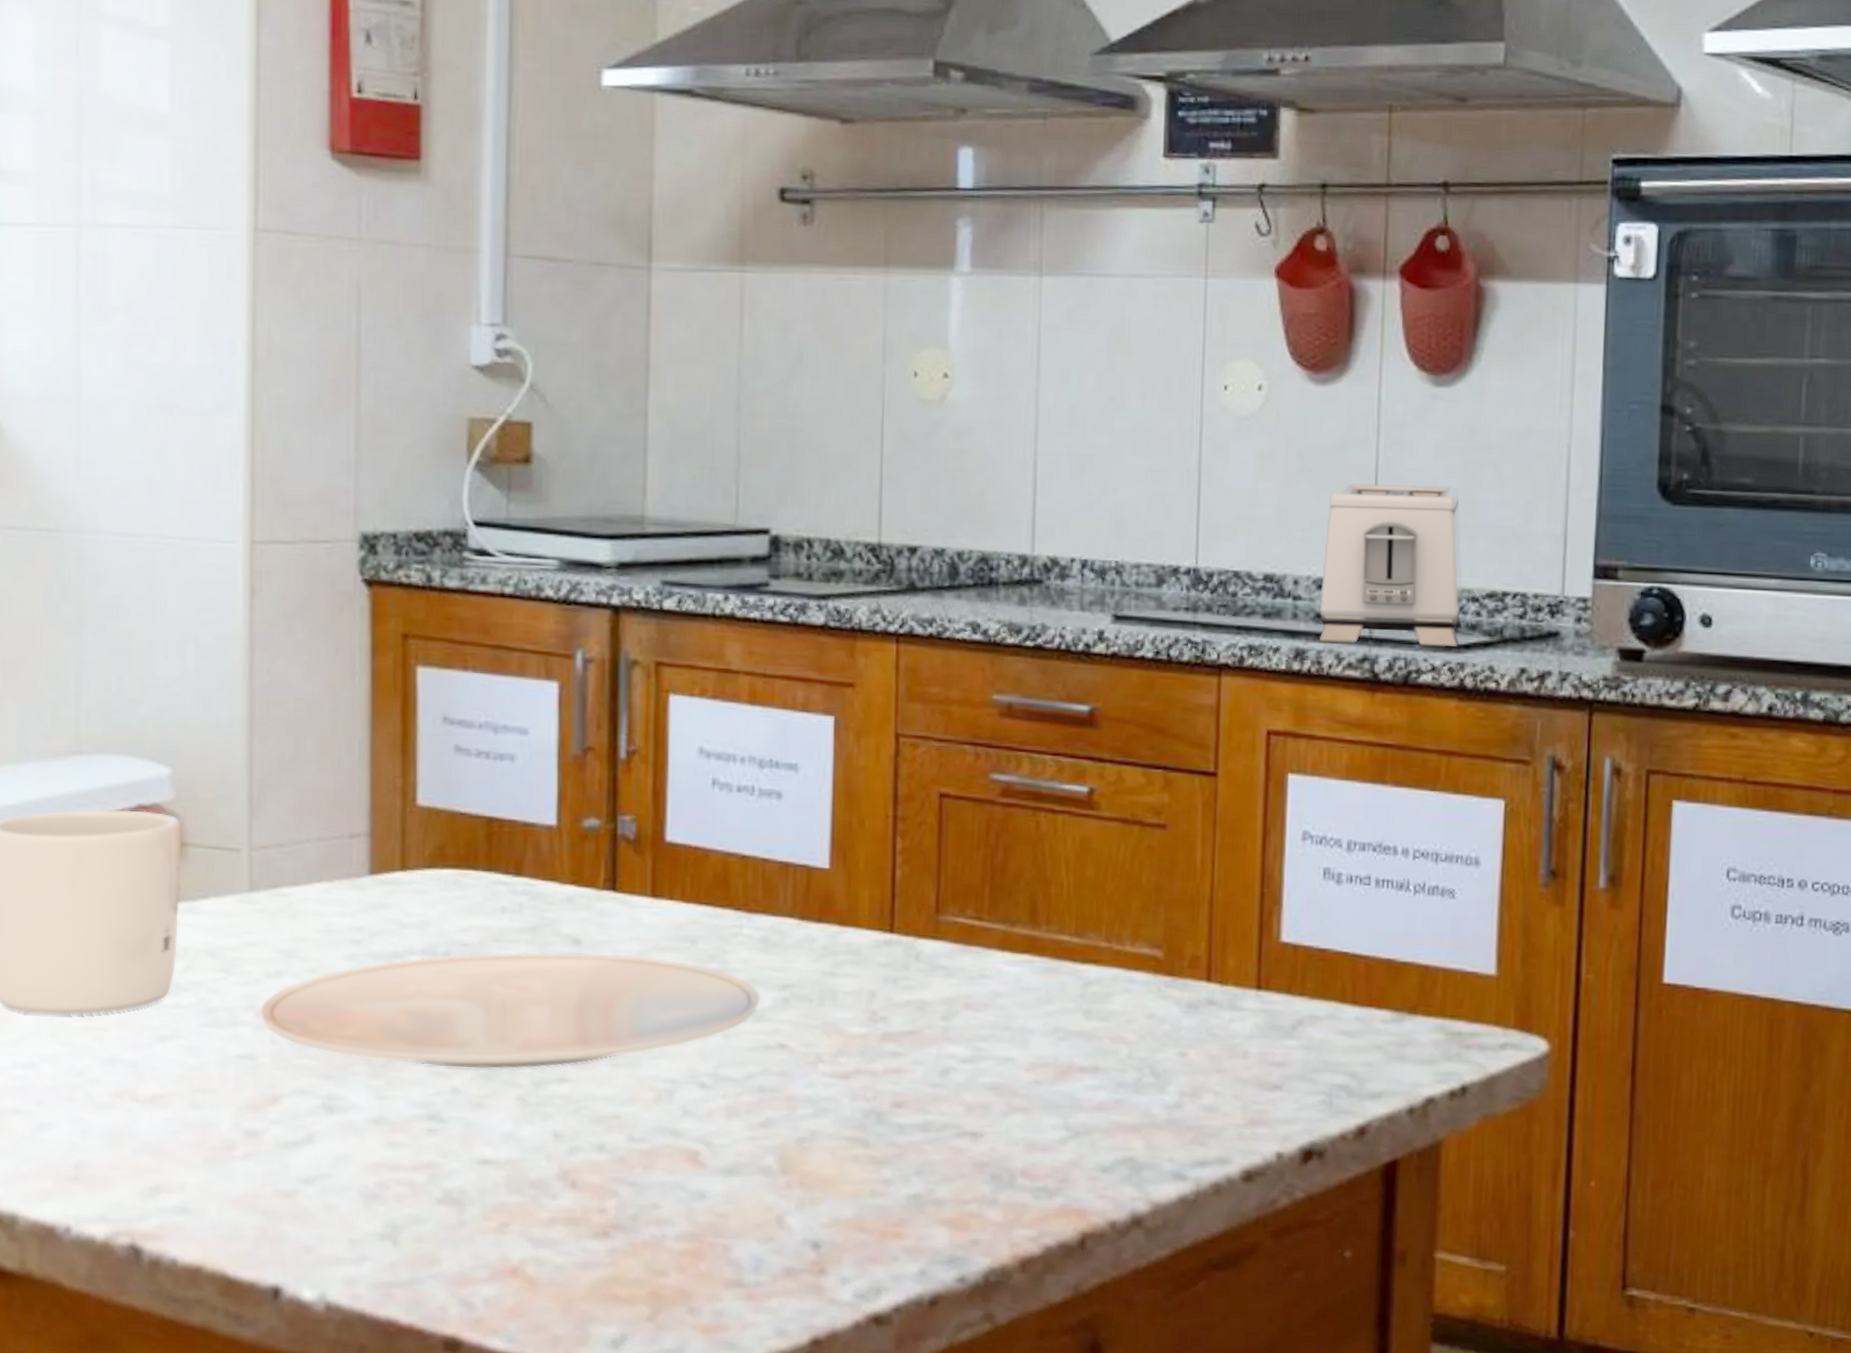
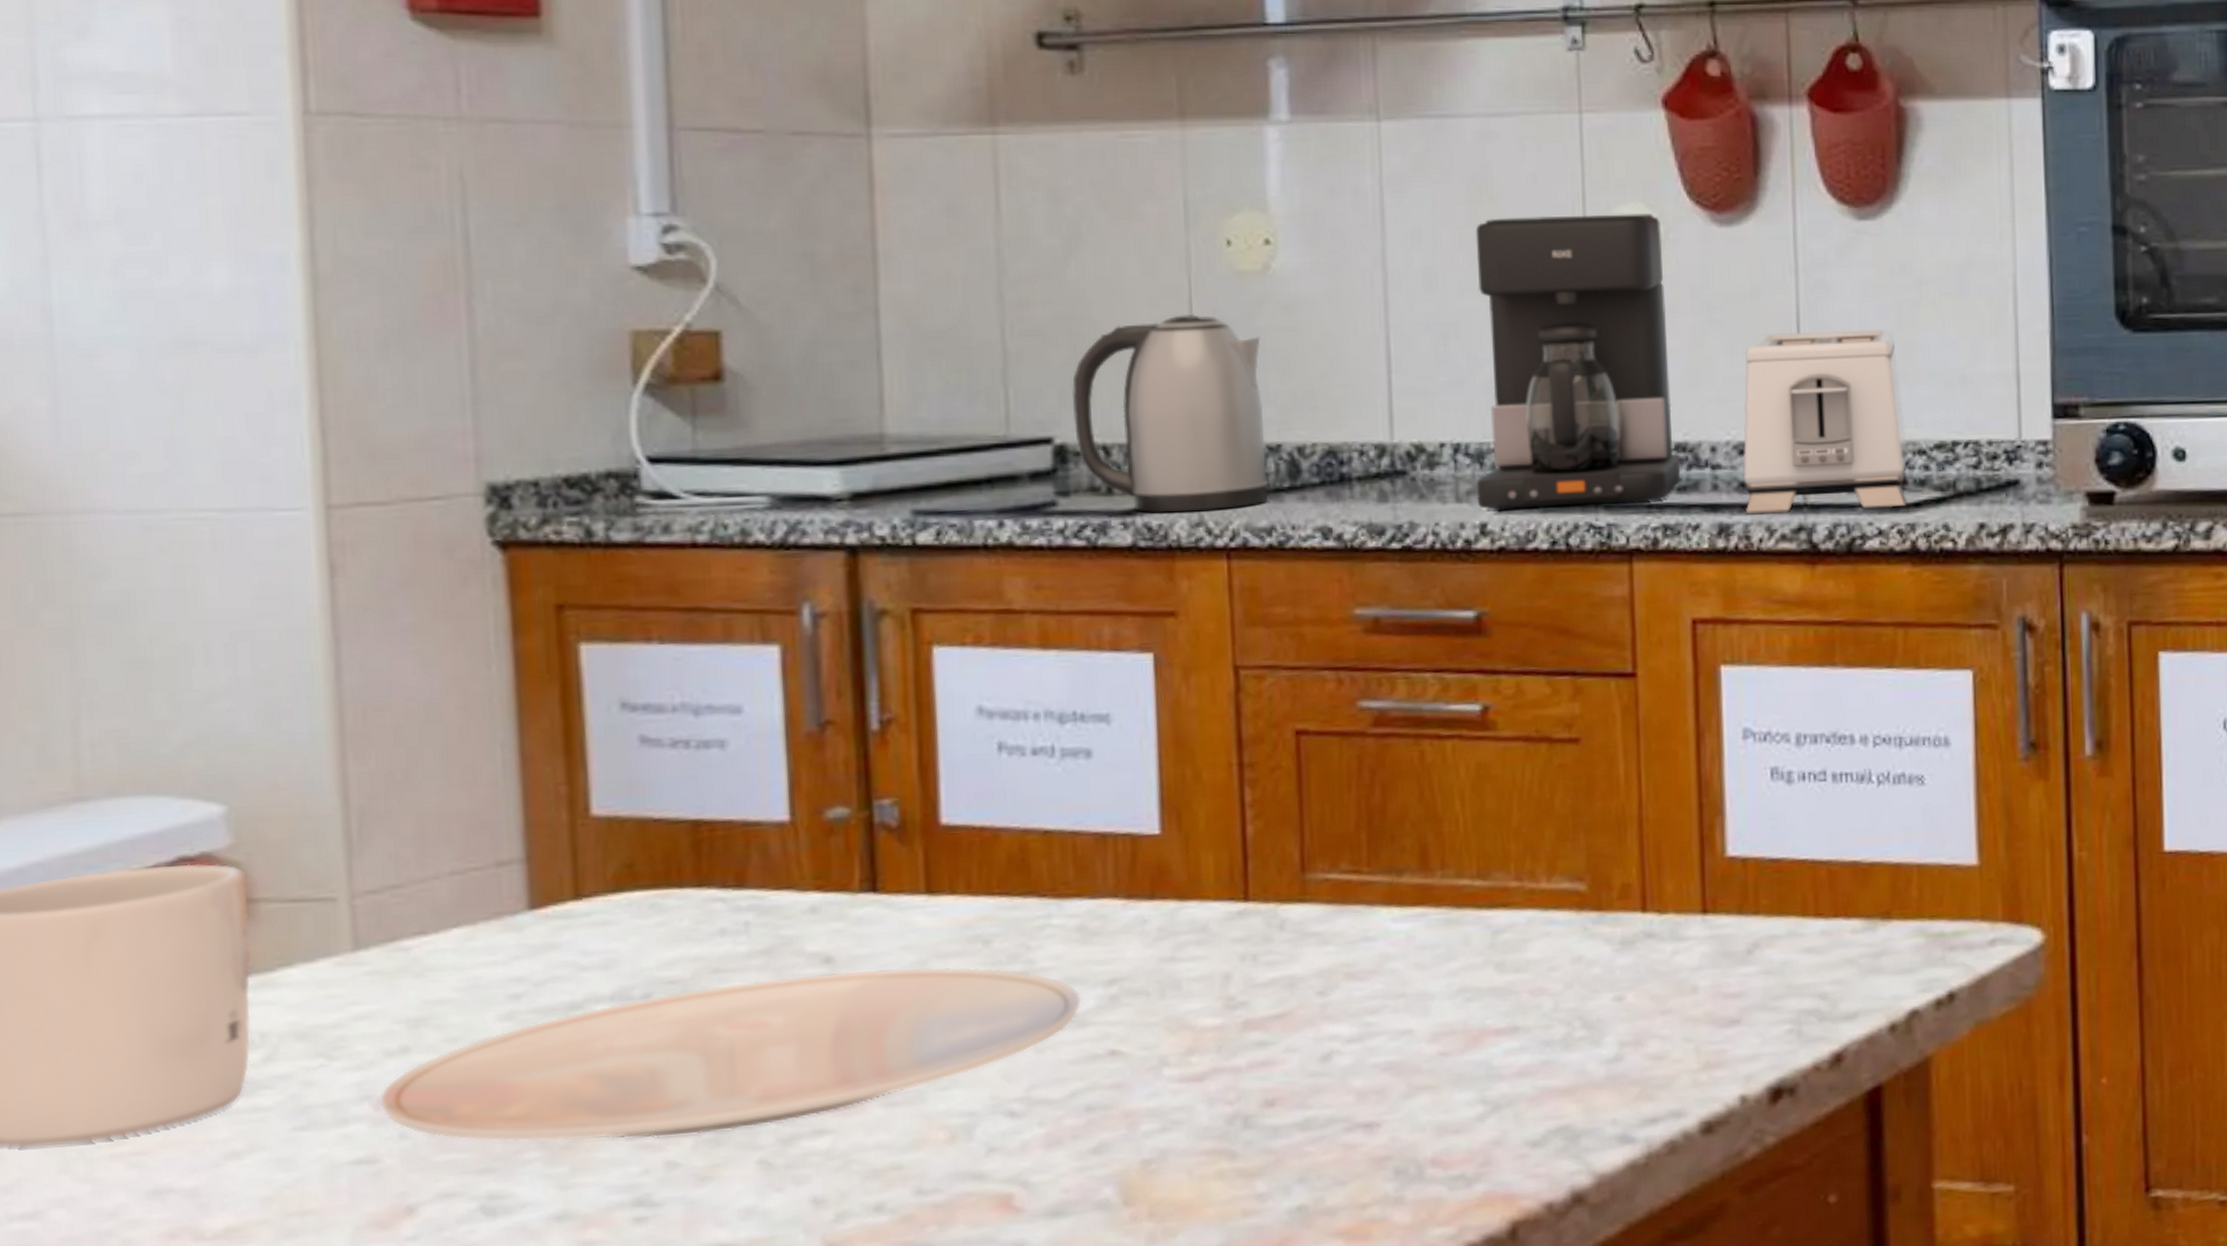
kettle: none [786,433,935,601] -> present [1071,314,1269,513]
coffee maker: none [1098,366,1267,624] -> present [1475,213,1681,511]

